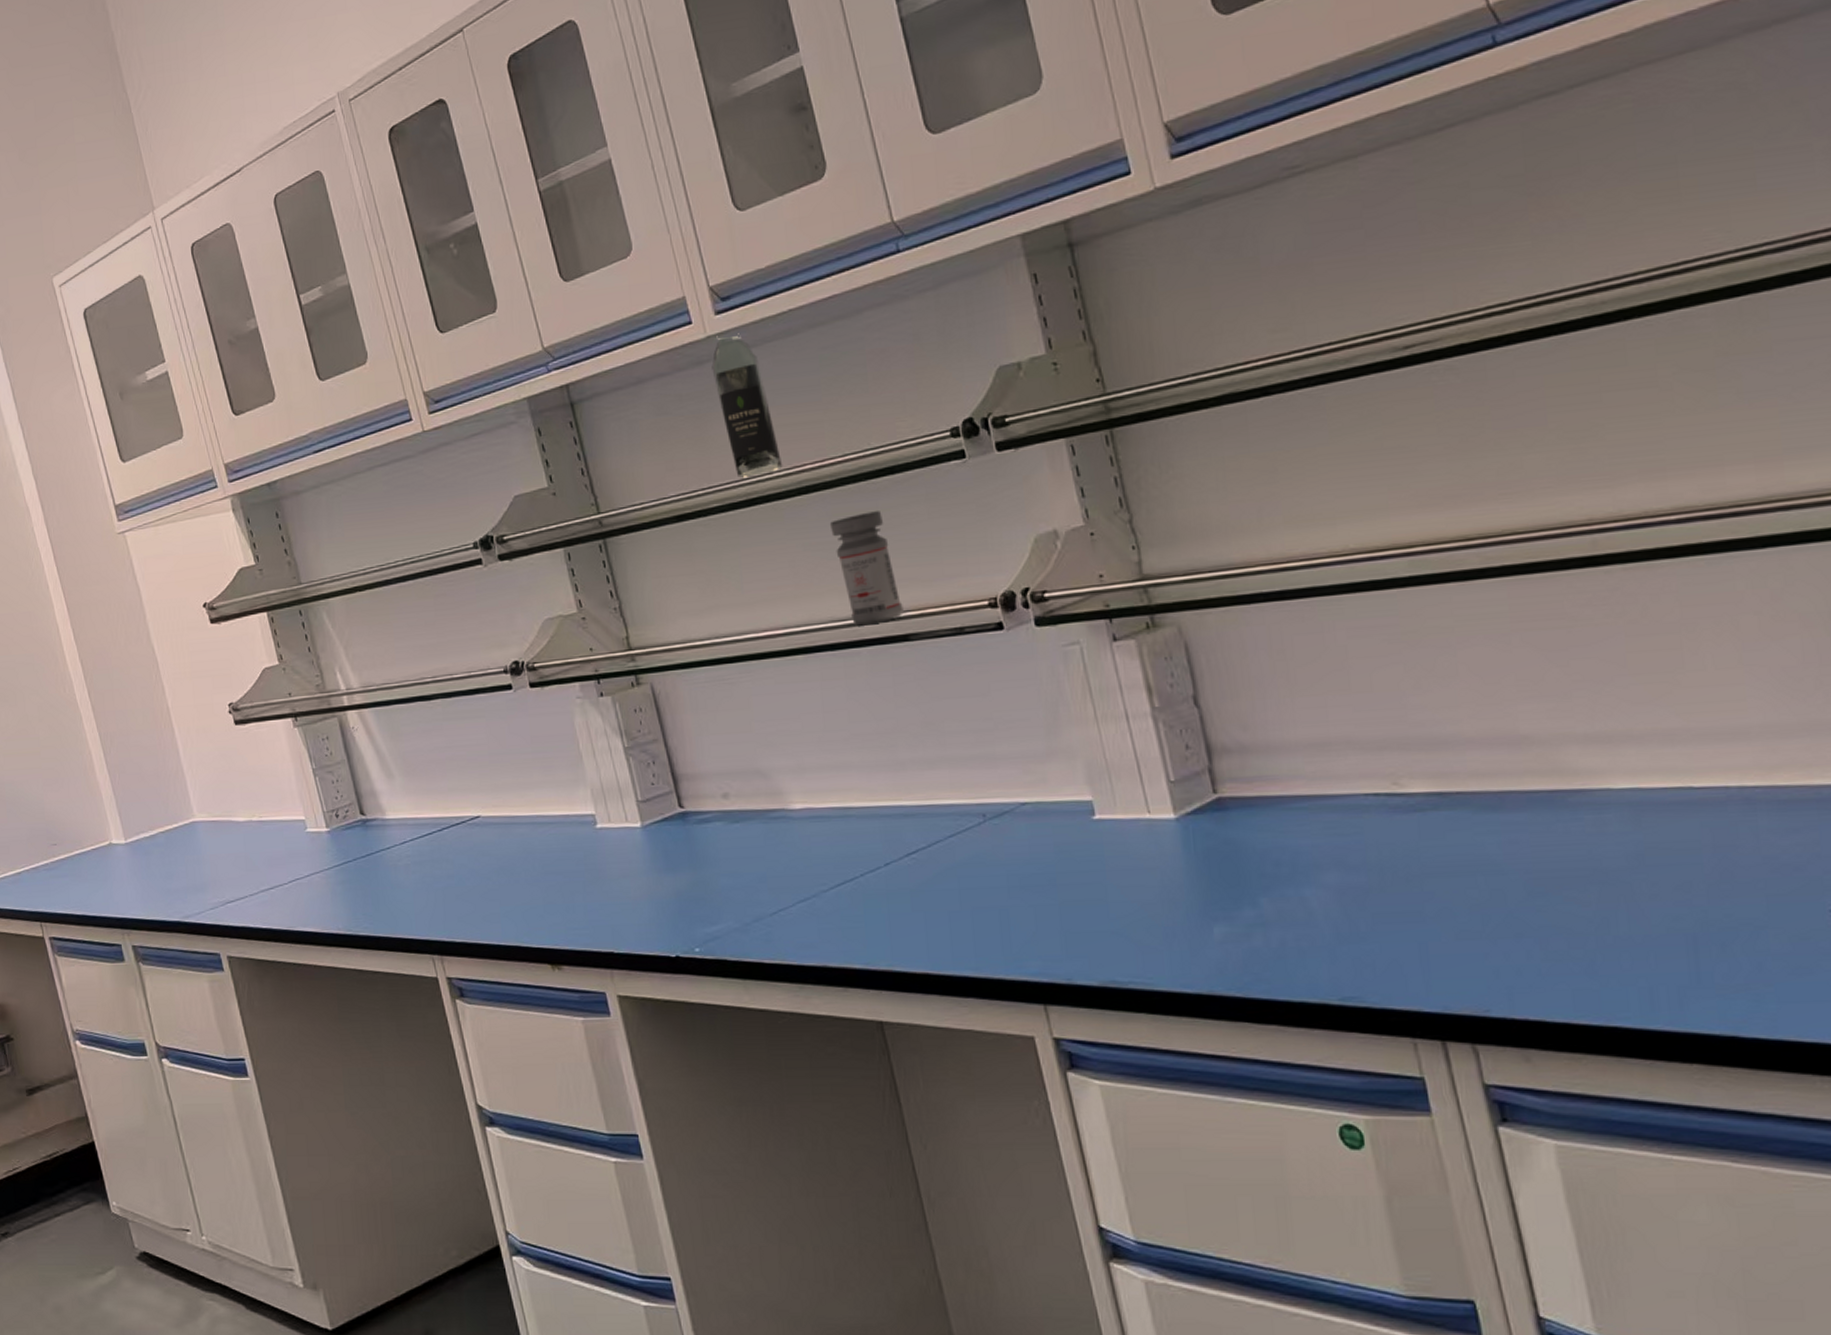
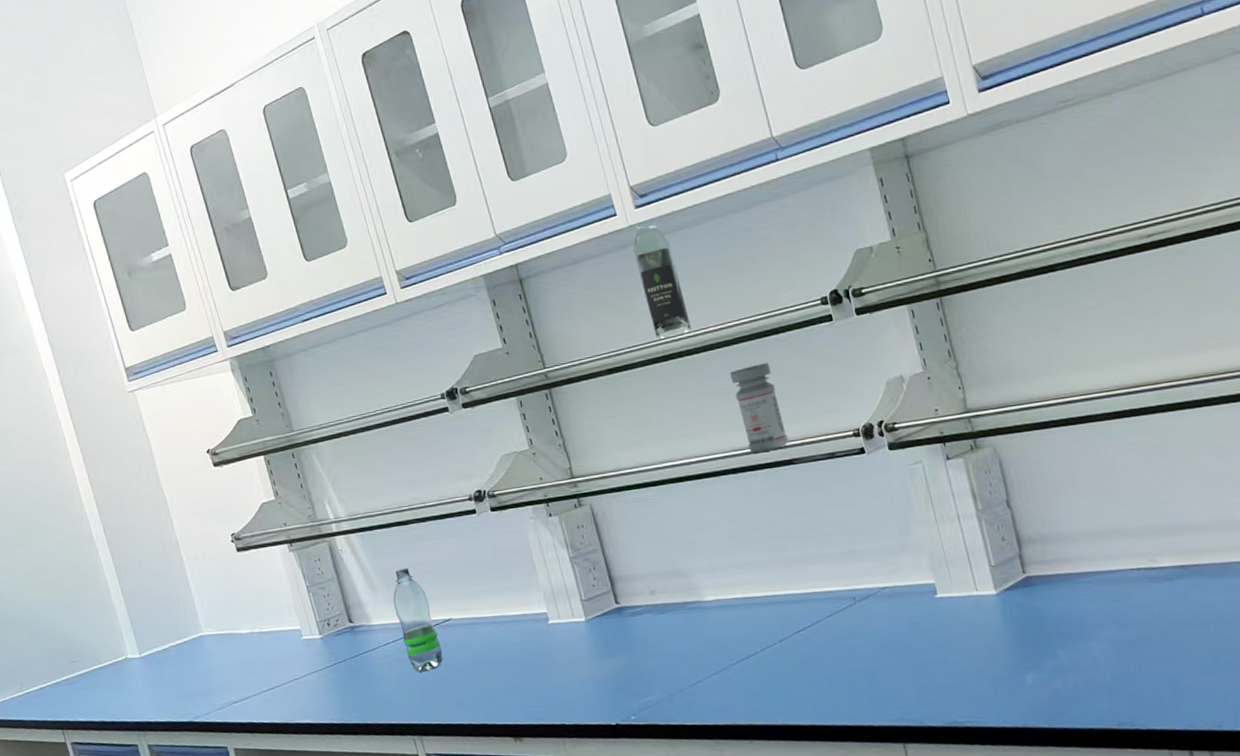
bottle: none [412,752,470,879] -> present [393,568,443,672]

